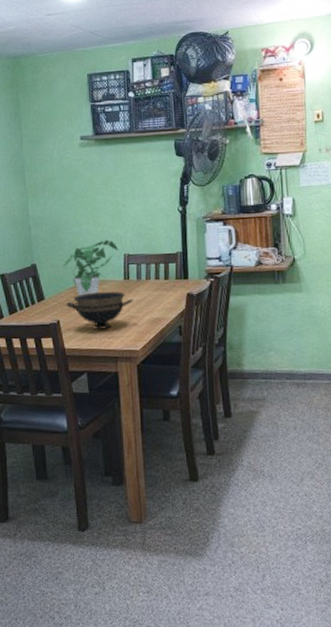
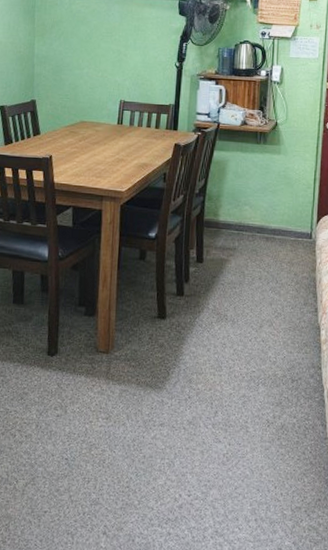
potted plant: present [64,239,119,296] -> none [62,85,116,135]
bowl: present [66,291,134,330] -> none [60,132,124,169]

